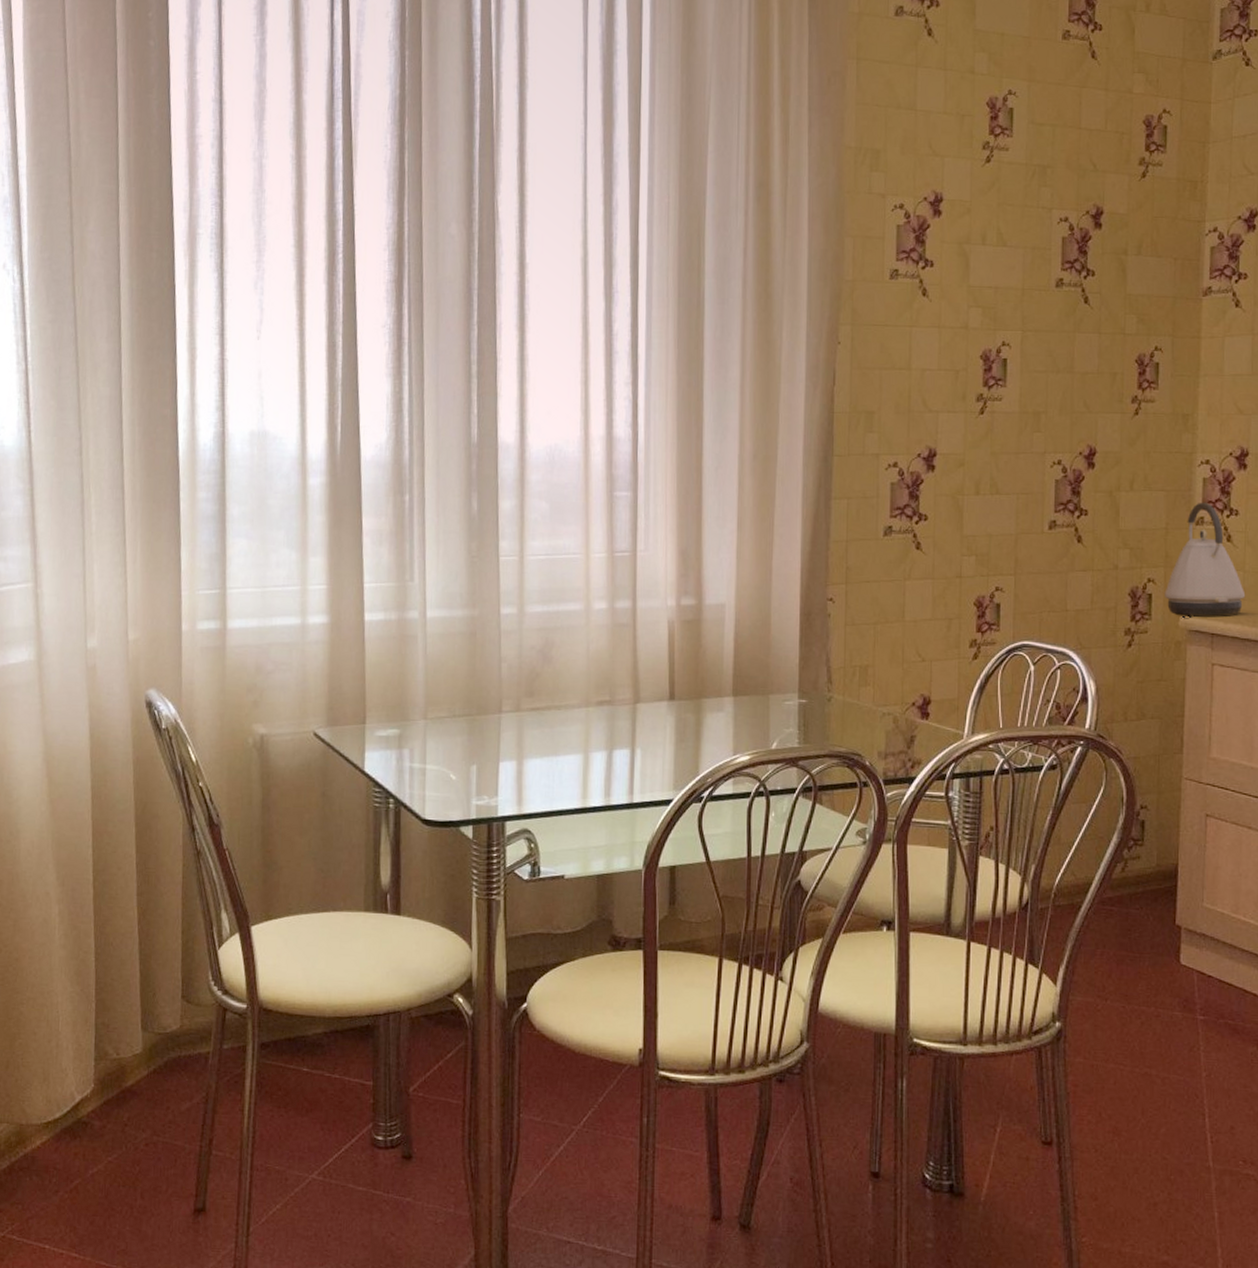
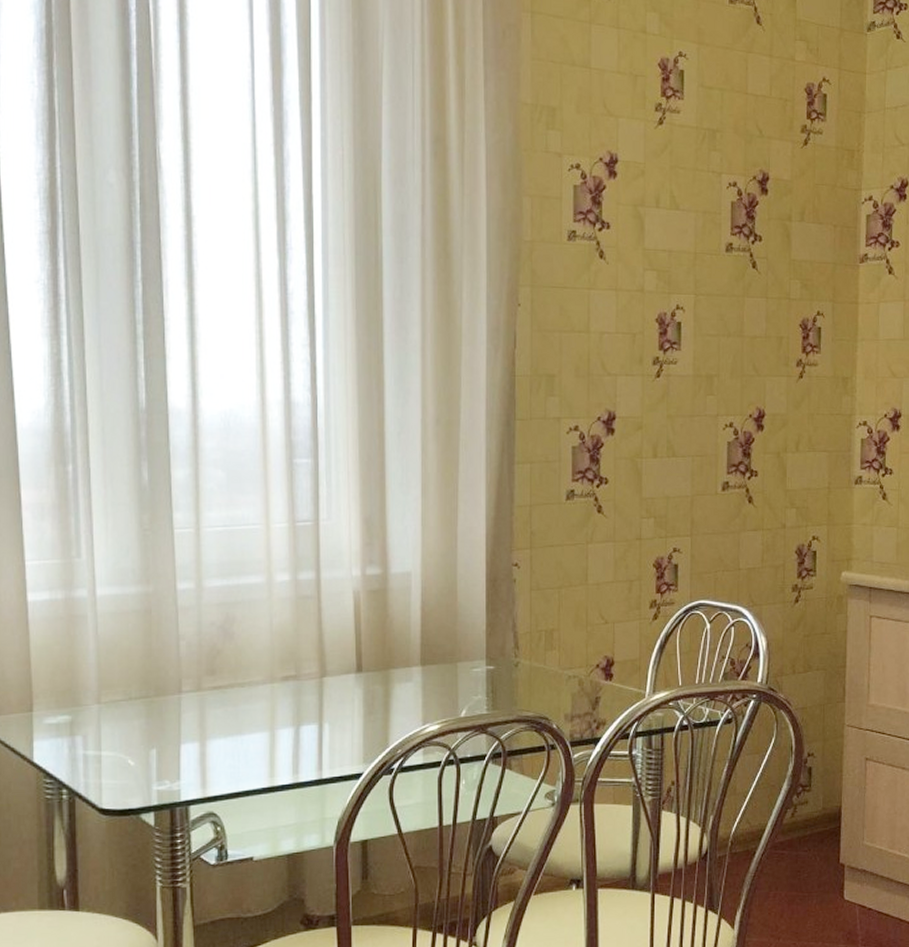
kettle: present [1164,502,1246,618] -> none [828,462,899,572]

